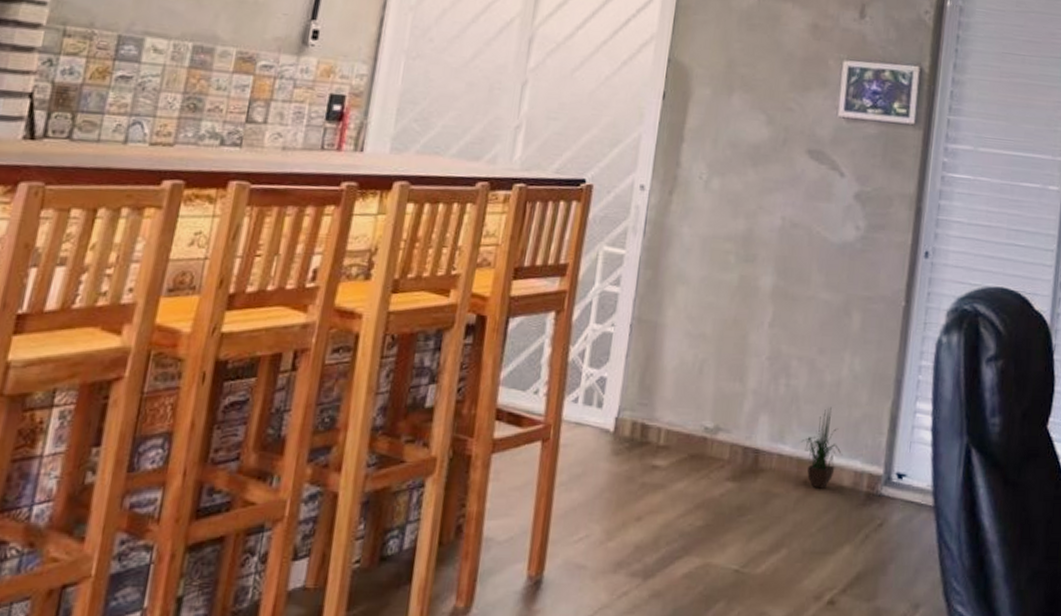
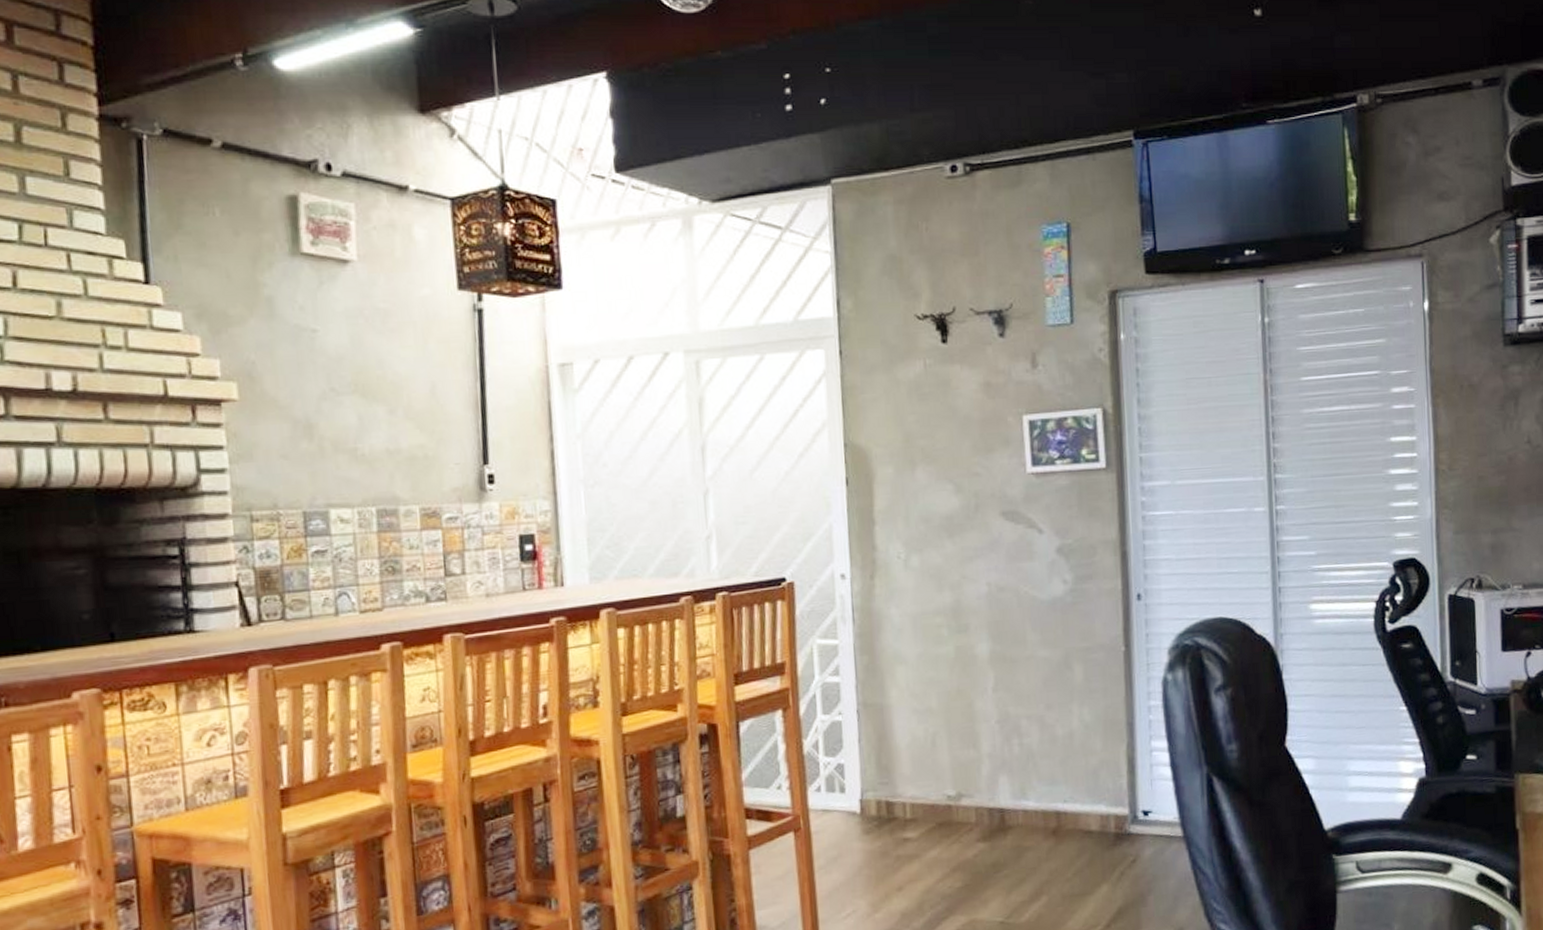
potted plant: present [801,407,843,489] -> none [1043,758,1086,837]

